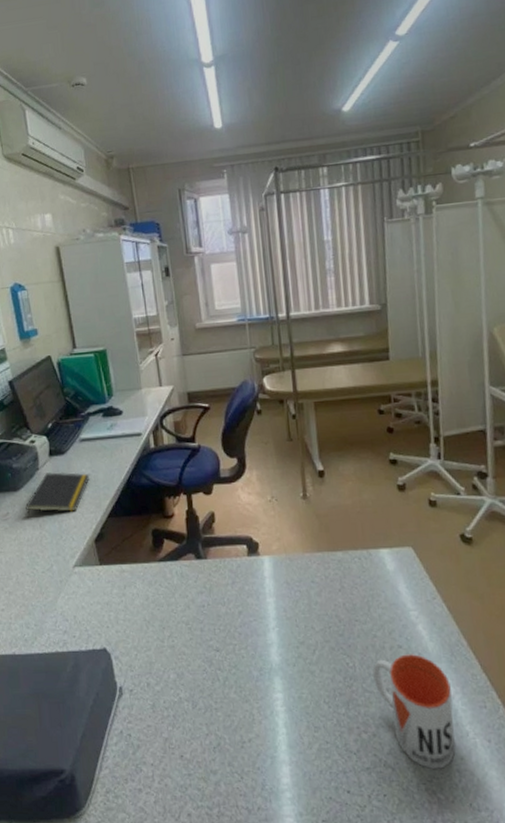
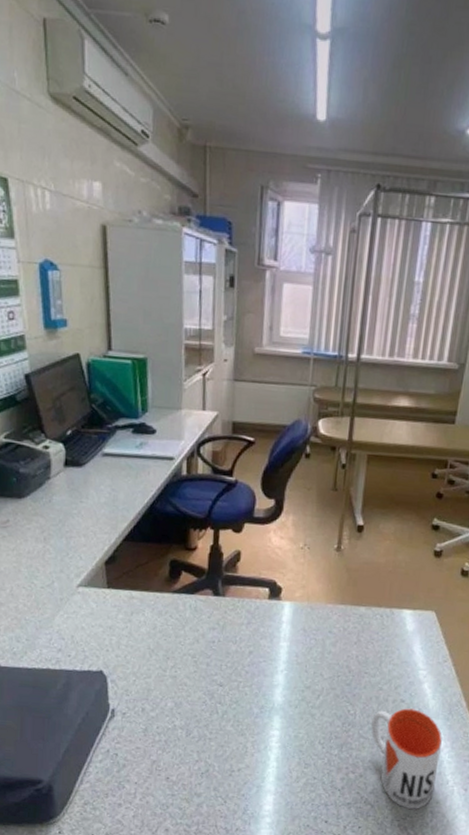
notepad: present [25,472,90,519] -> none [30,483,109,531]

